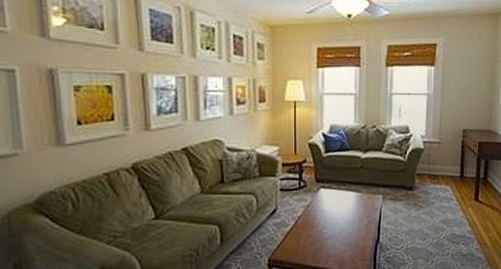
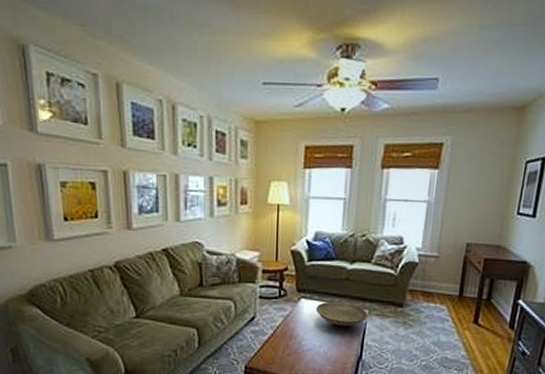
decorative bowl: none [334,189,383,213] -> present [315,301,369,327]

